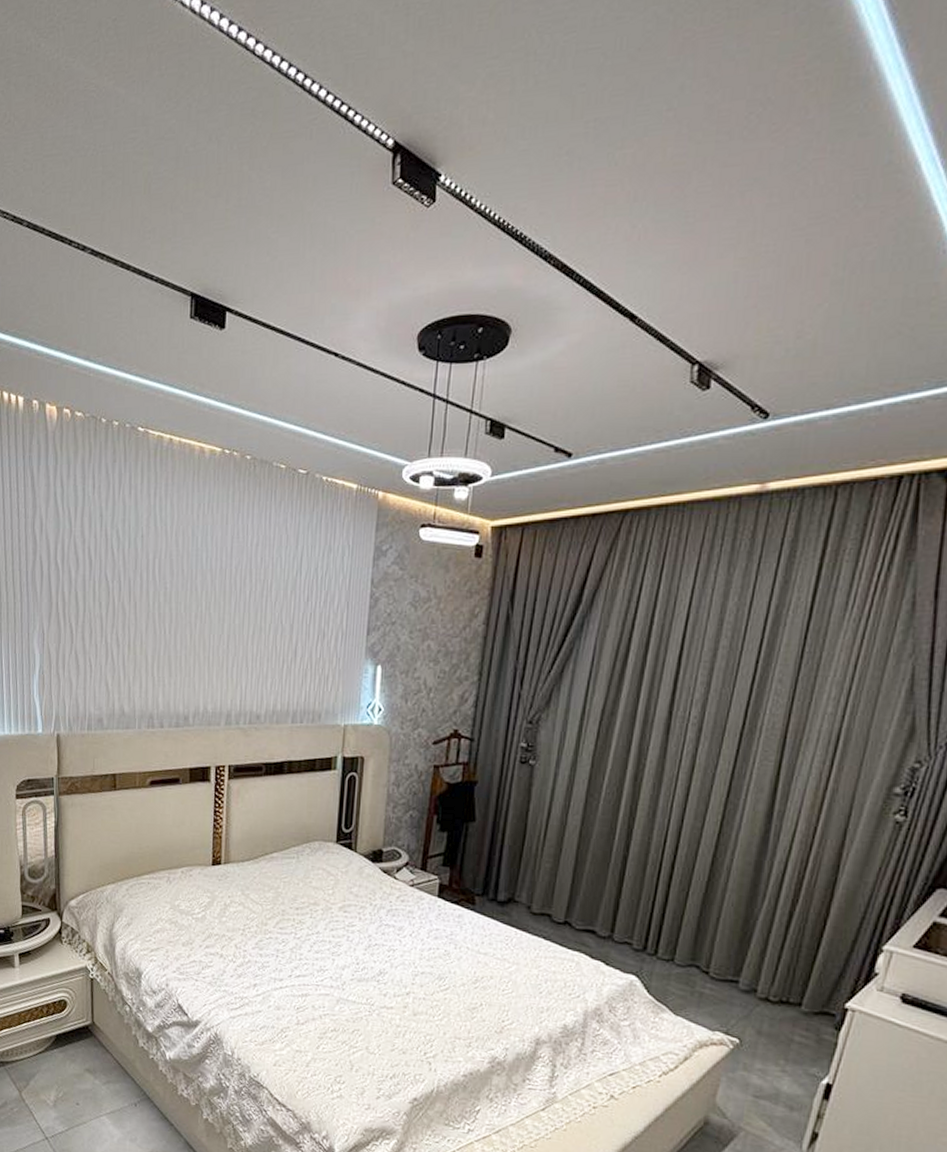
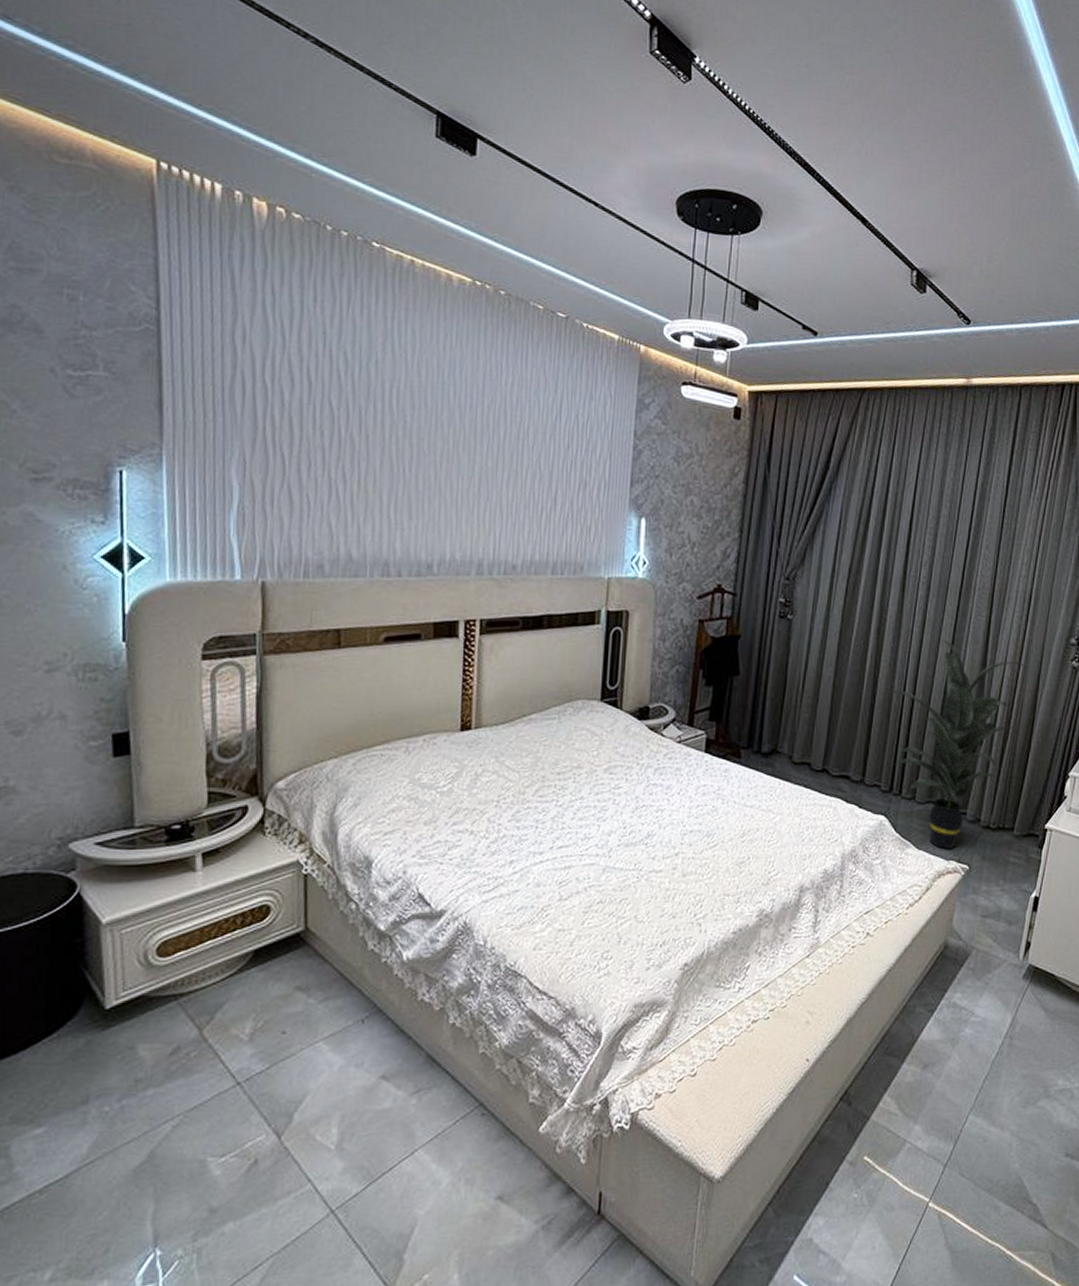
indoor plant: none [643,787,828,1019] -> present [886,639,1027,849]

